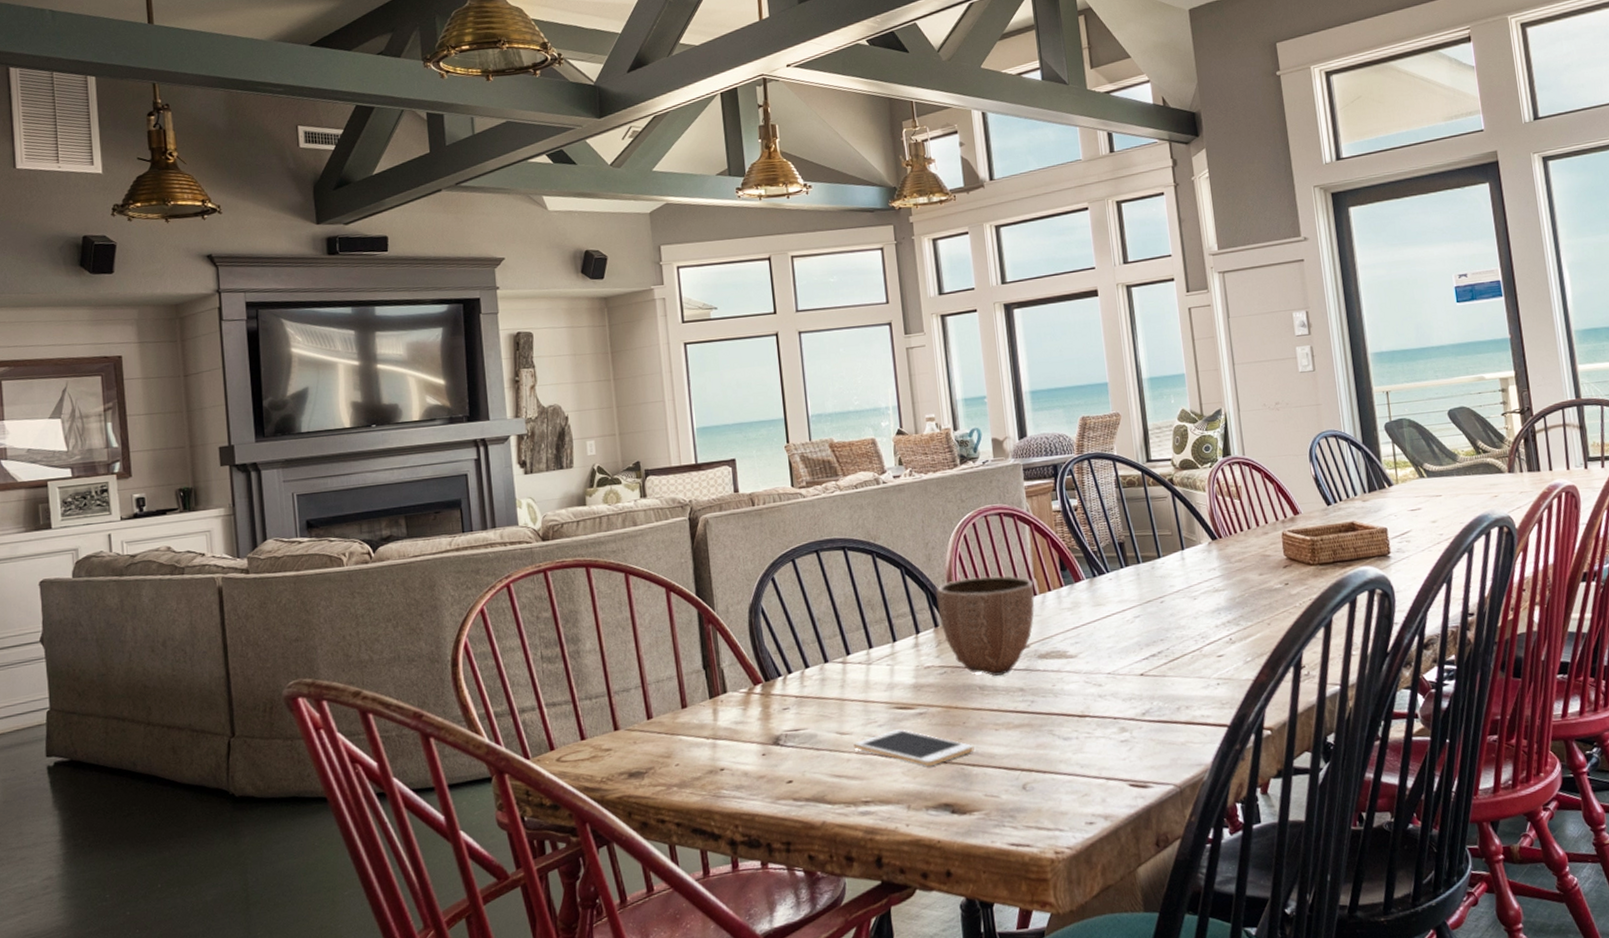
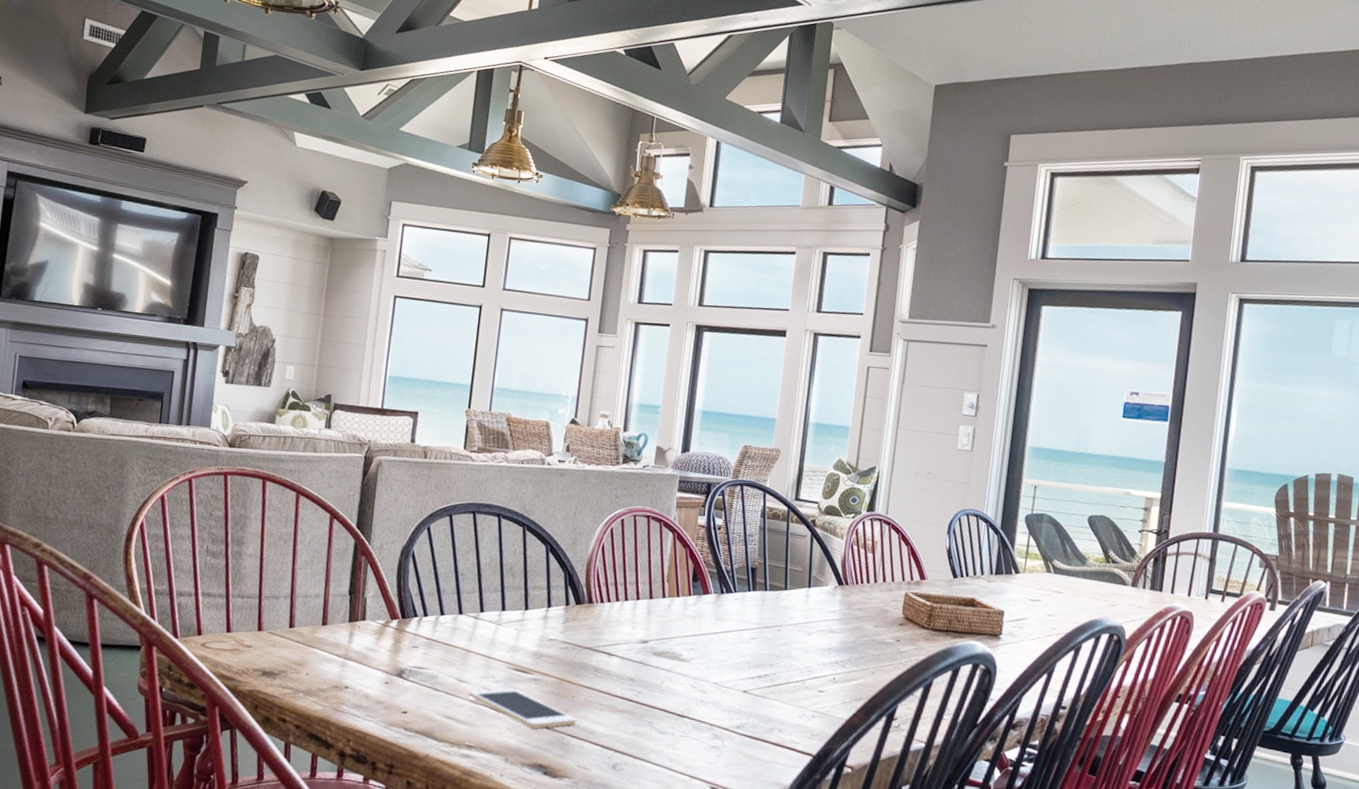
decorative bowl: present [936,575,1035,676] -> none [572,567,664,664]

